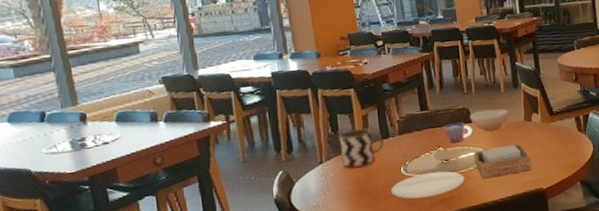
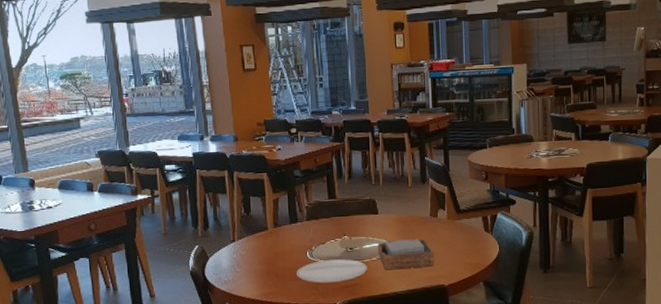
cup: present [338,128,384,169] -> none [250,211,292,249]
cup: present [444,122,473,144] -> none [351,213,378,233]
soup bowl: present [470,109,509,132] -> none [376,202,414,224]

